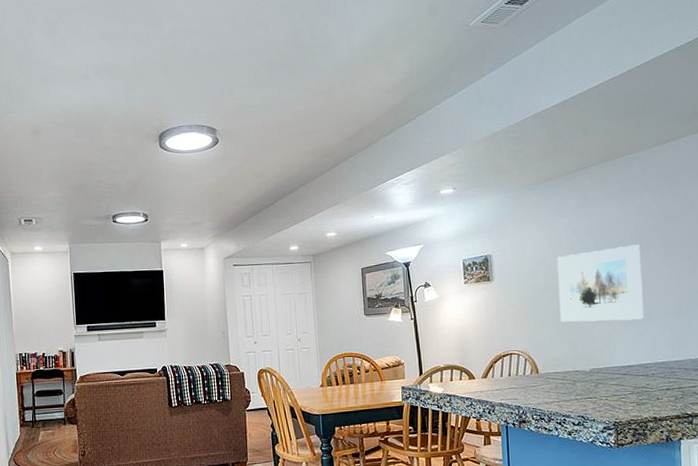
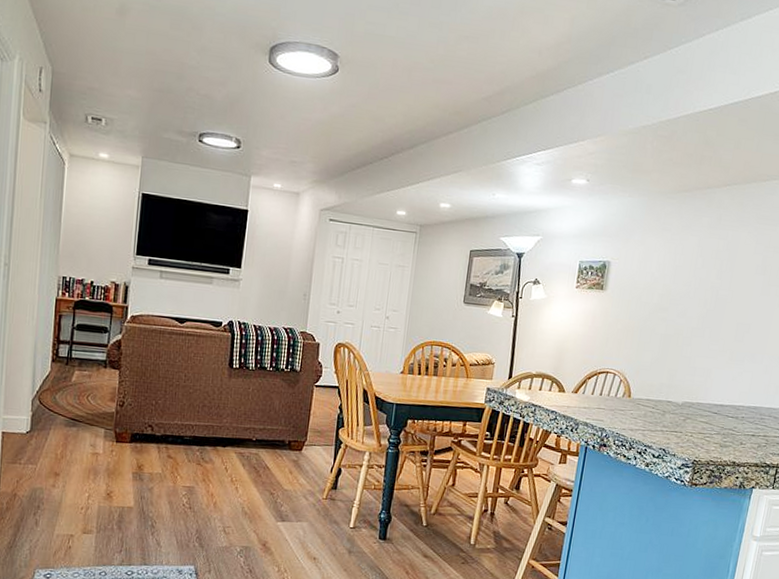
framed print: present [557,244,645,322] -> none [665,276,762,359]

